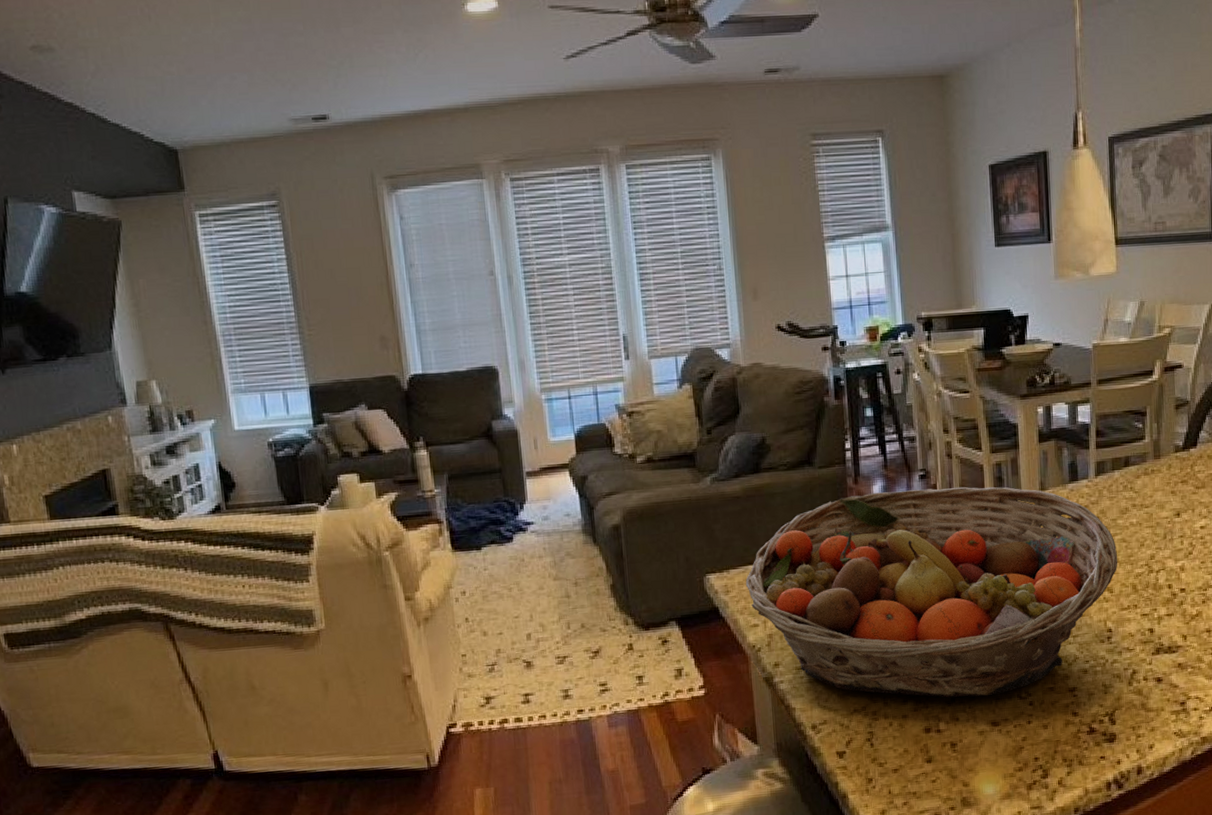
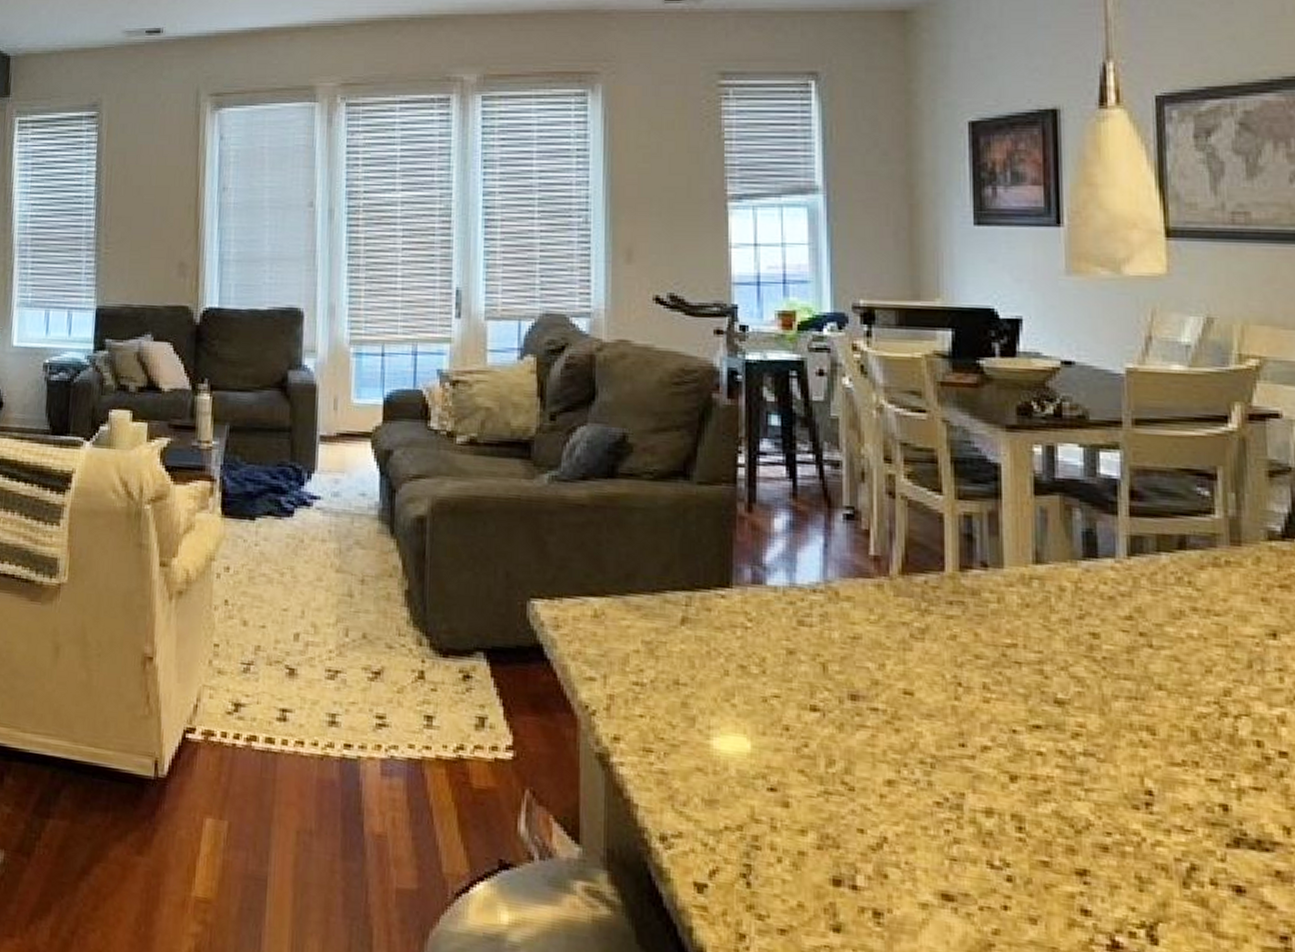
fruit basket: present [745,486,1118,698] -> none [582,527,1166,853]

